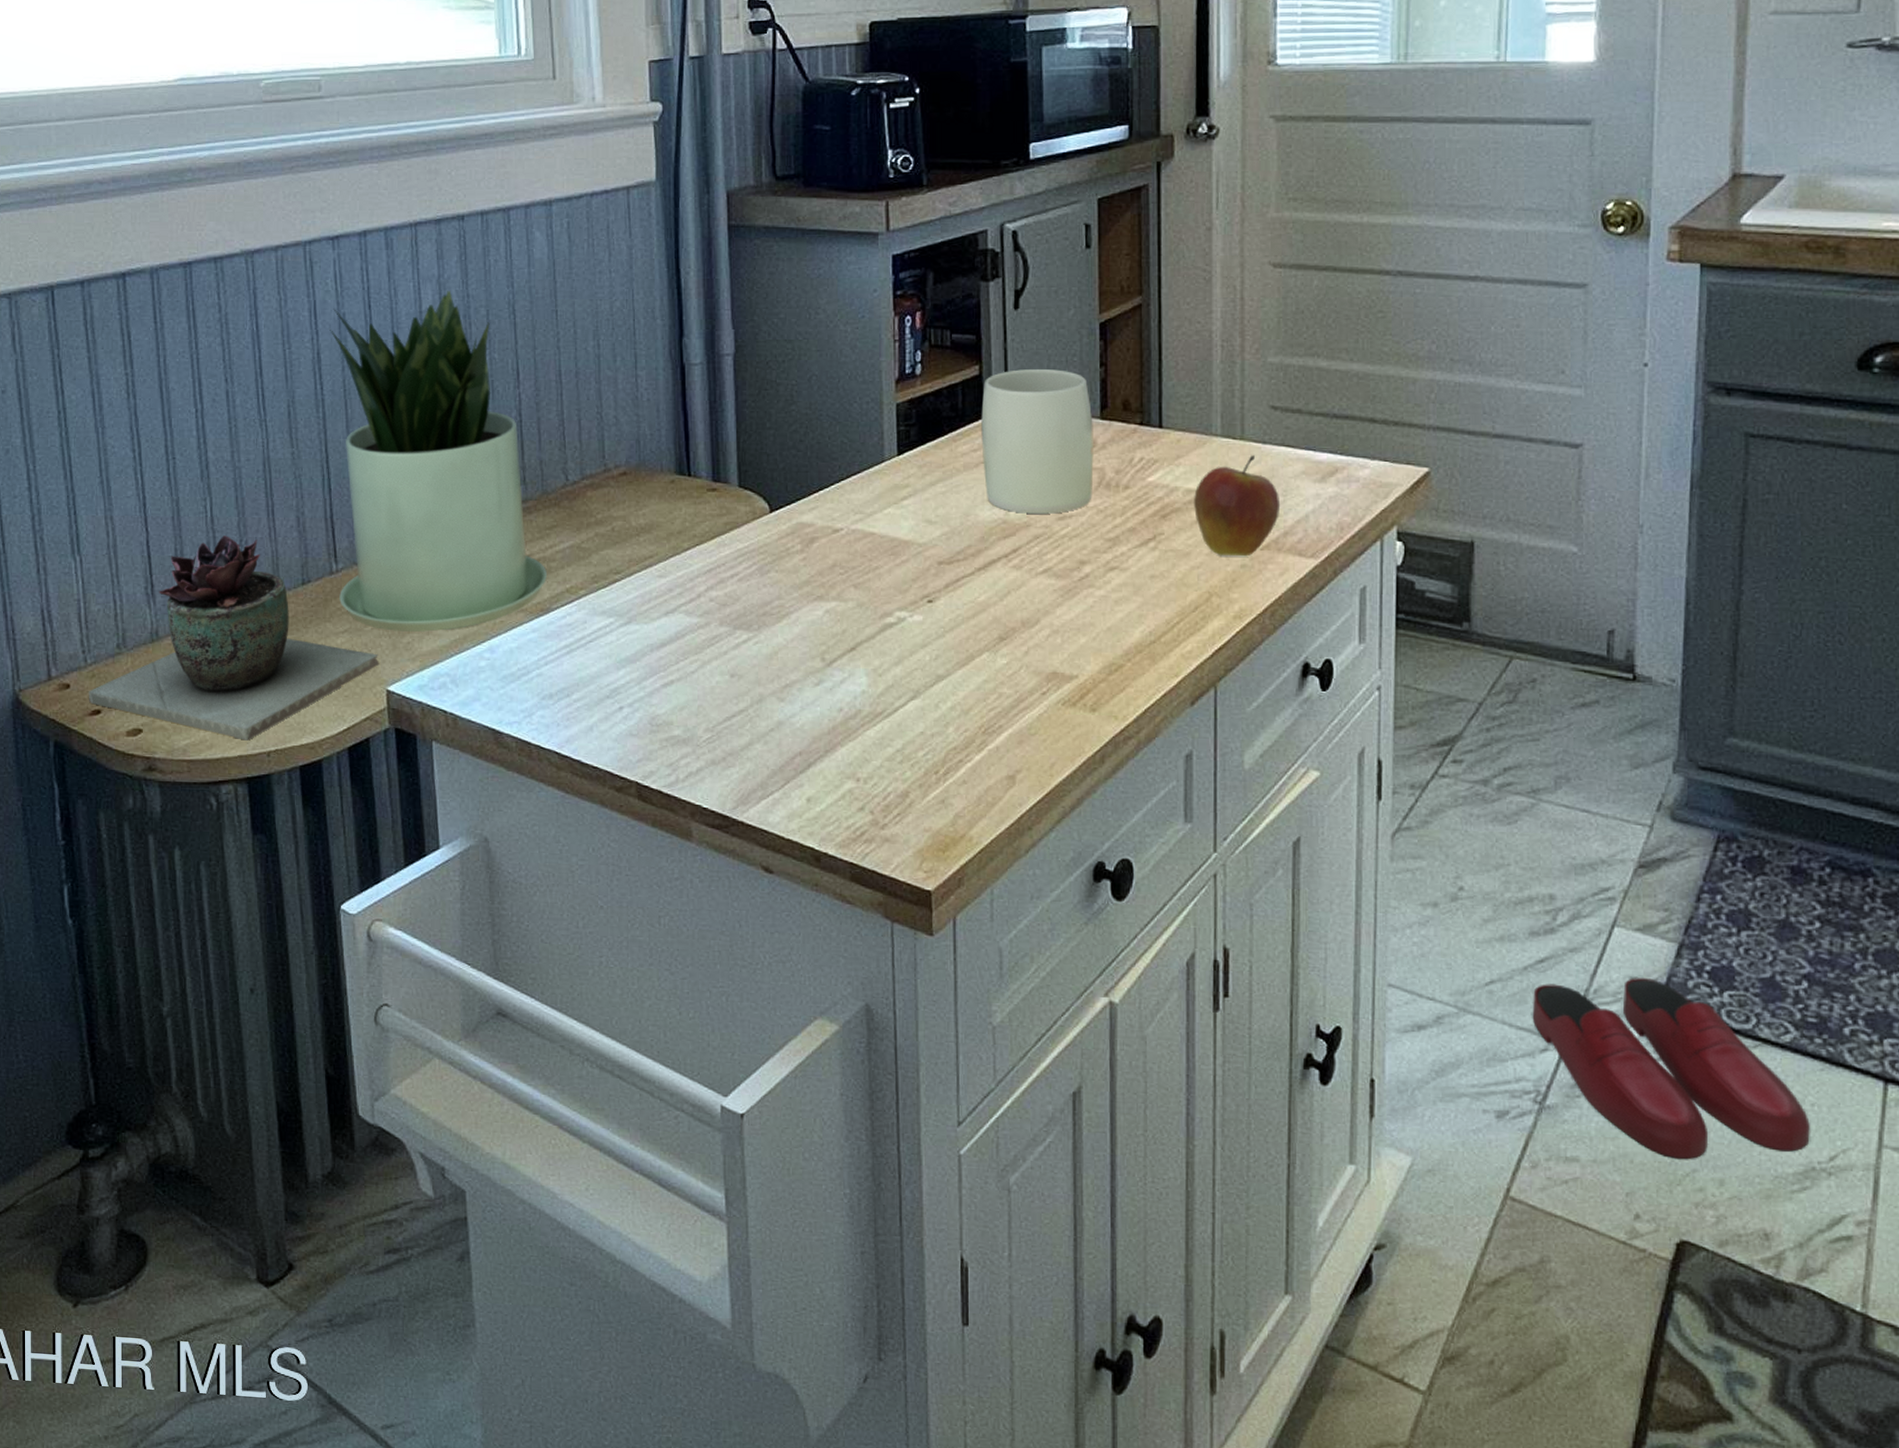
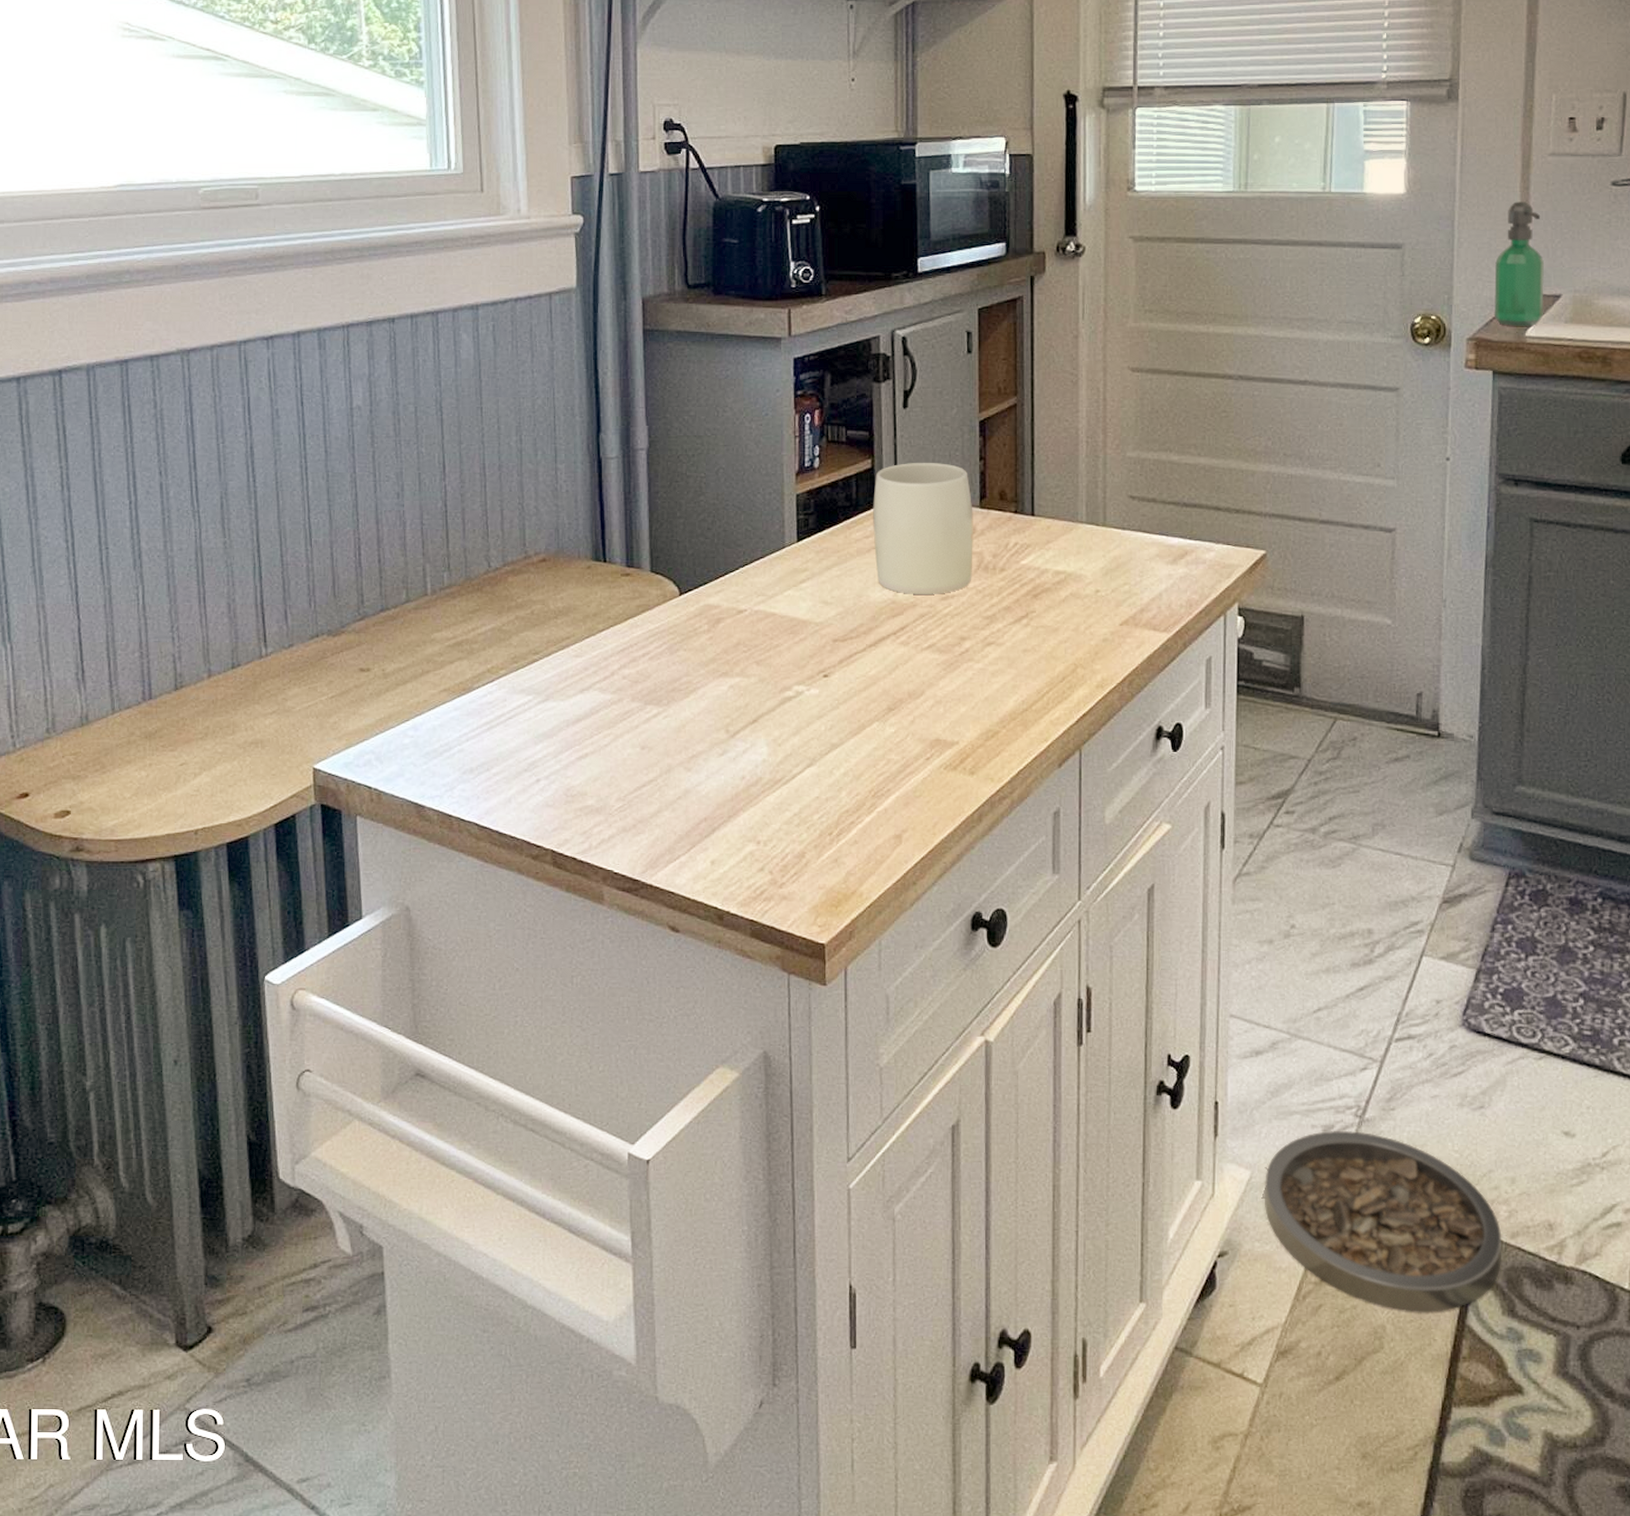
succulent plant: present [88,535,380,741] -> none [16,622,307,820]
planter: present [329,291,548,632] -> none [263,389,470,712]
fruit: present [1193,455,1281,557] -> none [1061,540,1138,632]
pet bowl: none [1428,1116,1708,1324] -> present [1265,1130,1502,1311]
slippers: present [1532,978,1810,1159] -> none [1353,1001,1586,1161]
soap dispenser: none [1703,68,1763,212] -> present [1494,202,1544,326]

